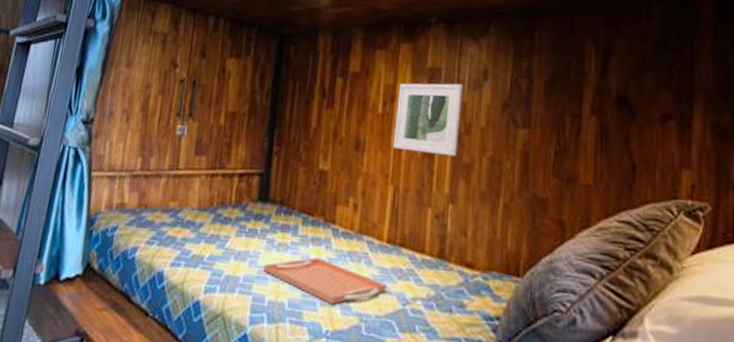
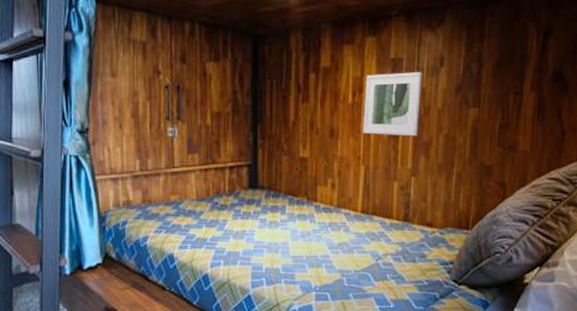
serving tray: present [263,257,387,305] -> none [258,231,363,266]

